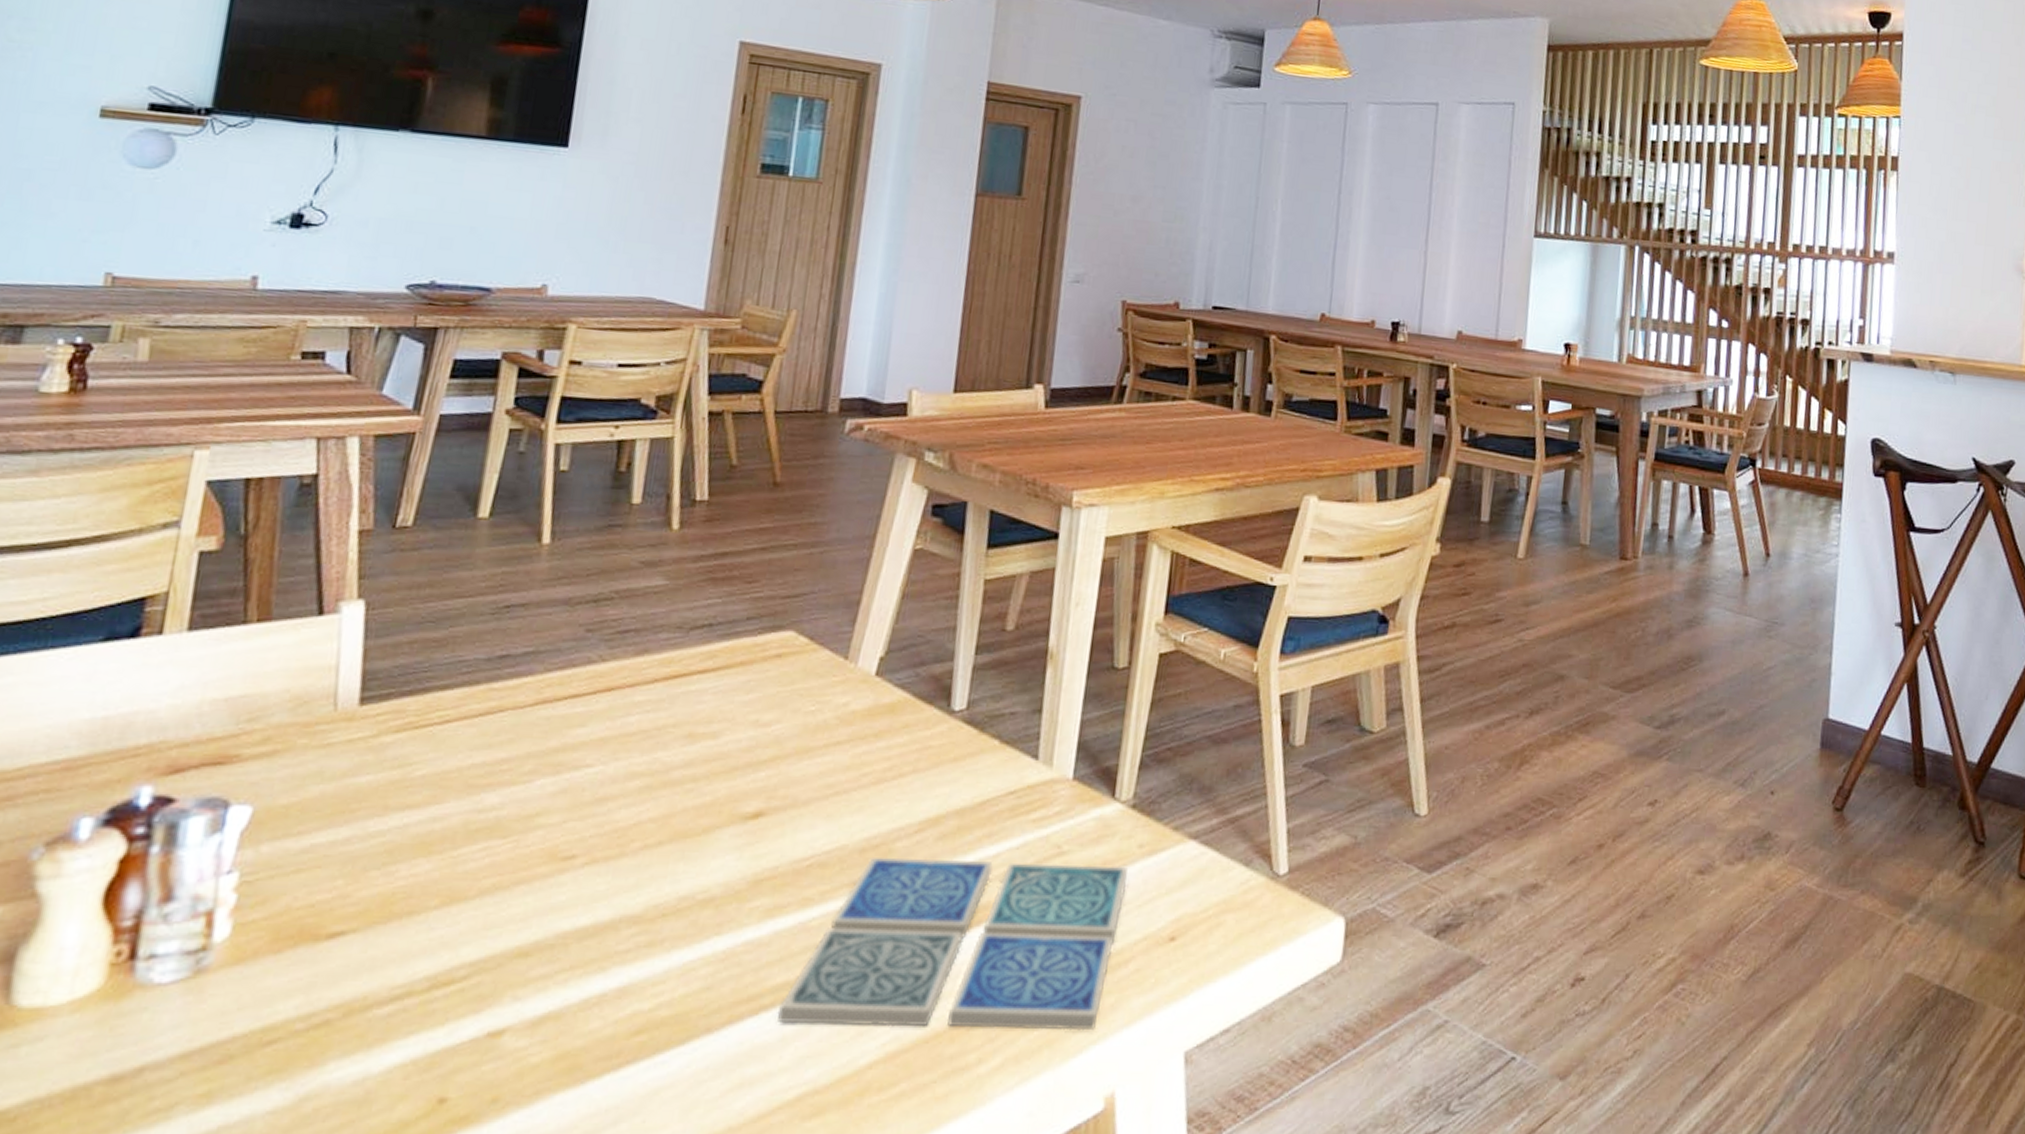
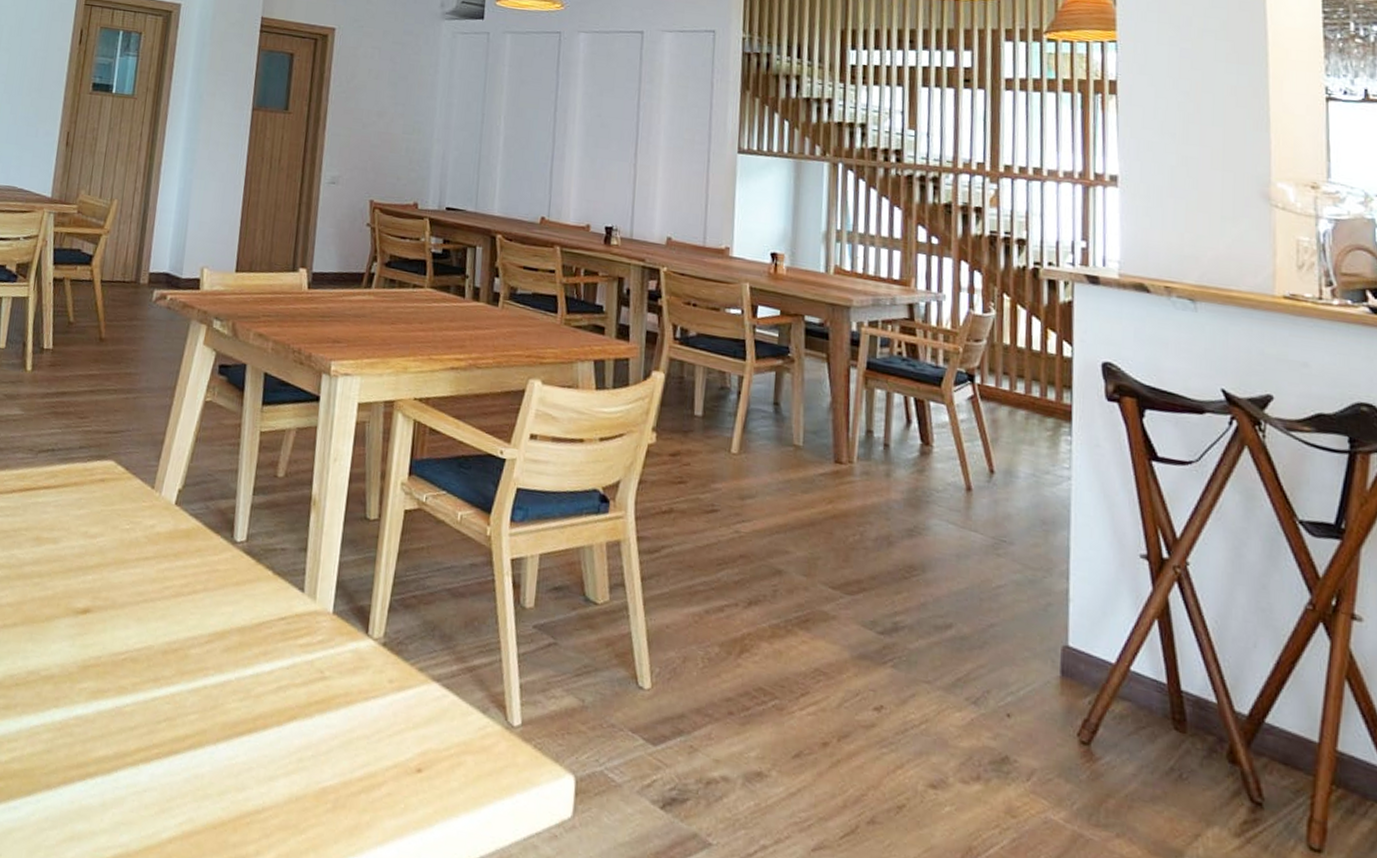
drink coaster: present [777,858,1129,1031] -> none [99,659,381,843]

